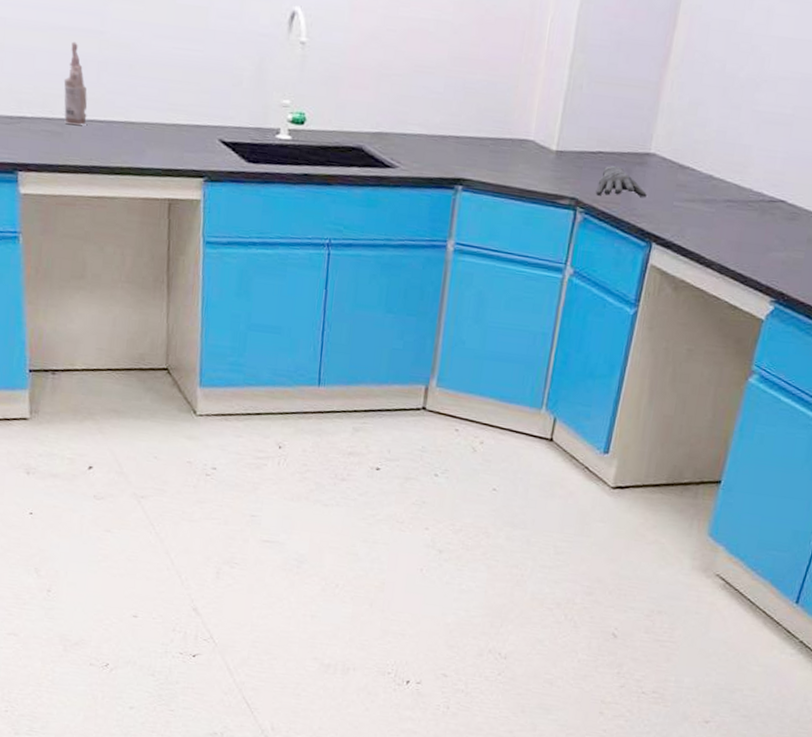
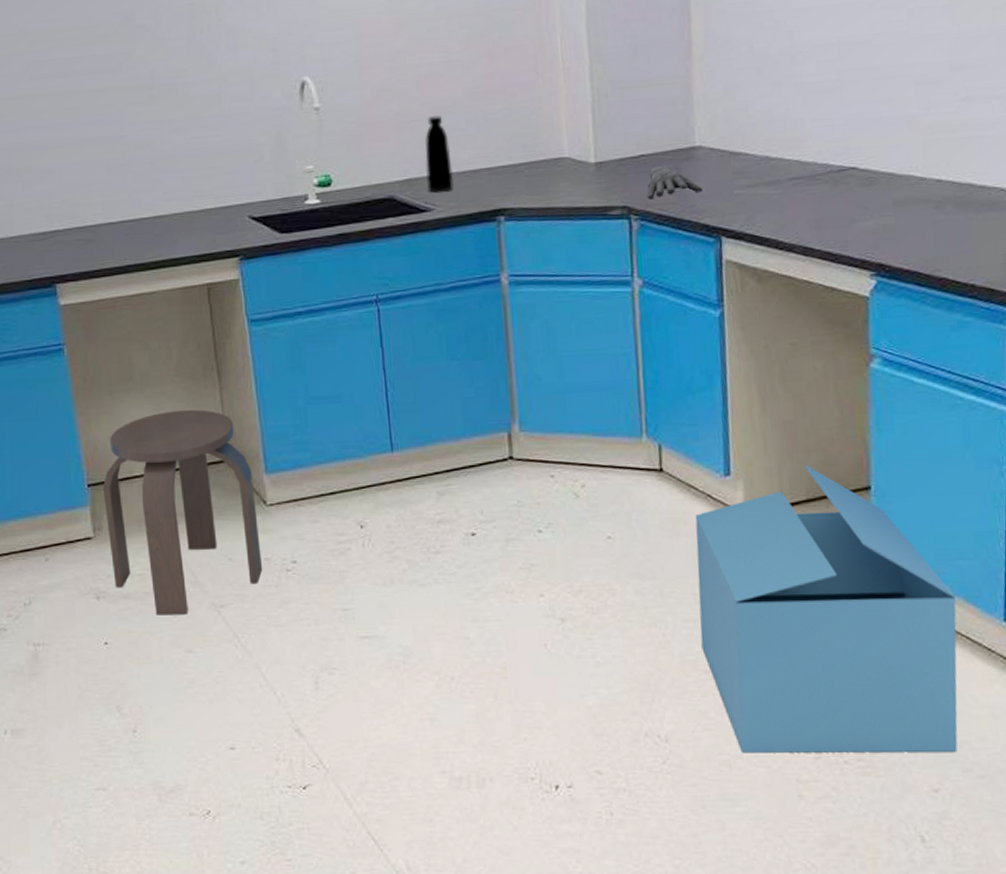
stool: none [43,314,187,500] -> present [102,410,263,616]
bottle: present [63,41,88,126] -> none [90,150,117,230]
bottle: none [396,73,425,152] -> present [424,116,454,193]
cardboard box: none [551,454,764,696] -> present [695,464,958,753]

